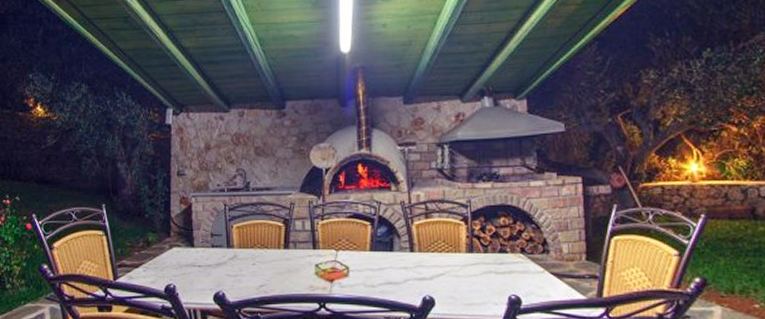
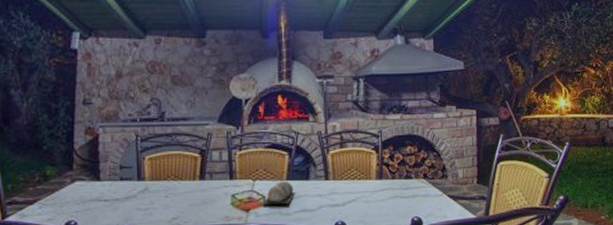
bread loaf: none [346,252,380,275] -> present [262,181,296,205]

